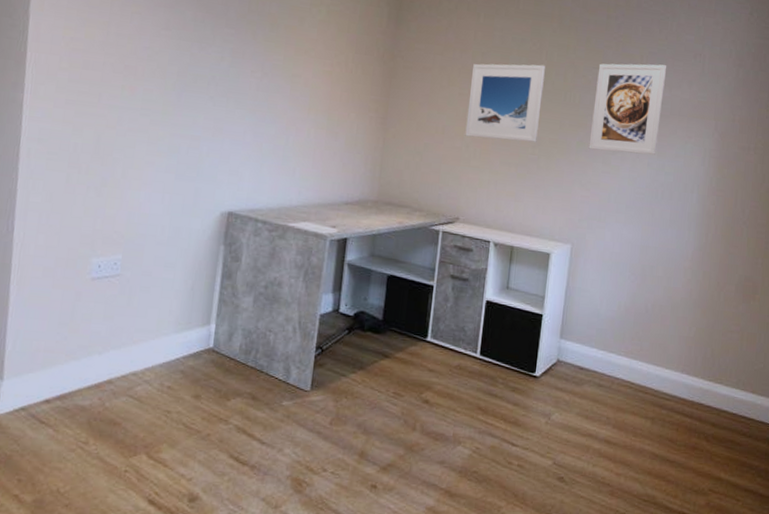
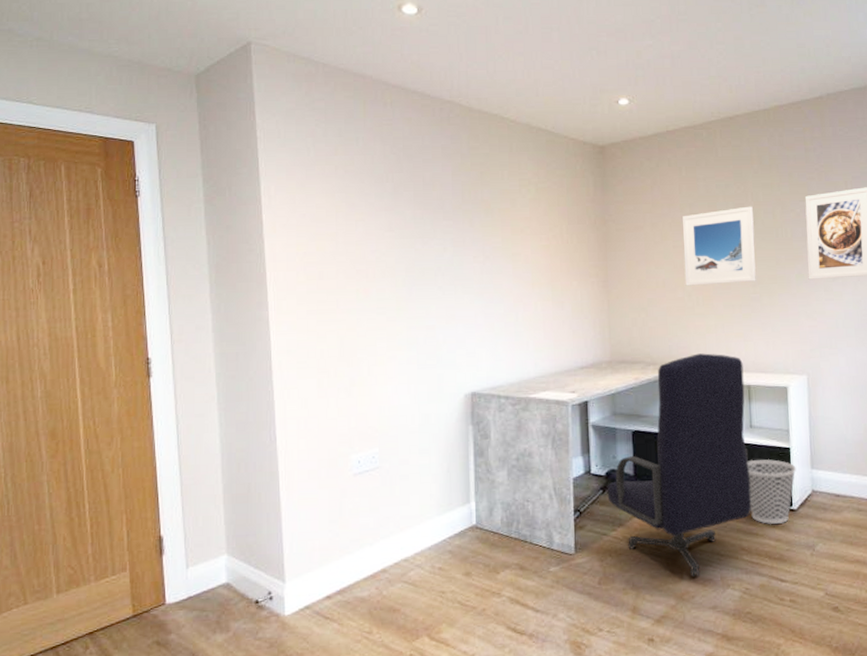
office chair: none [352,206,510,429] -> present [607,353,752,576]
wastebasket: none [493,320,545,388] -> present [747,459,796,524]

